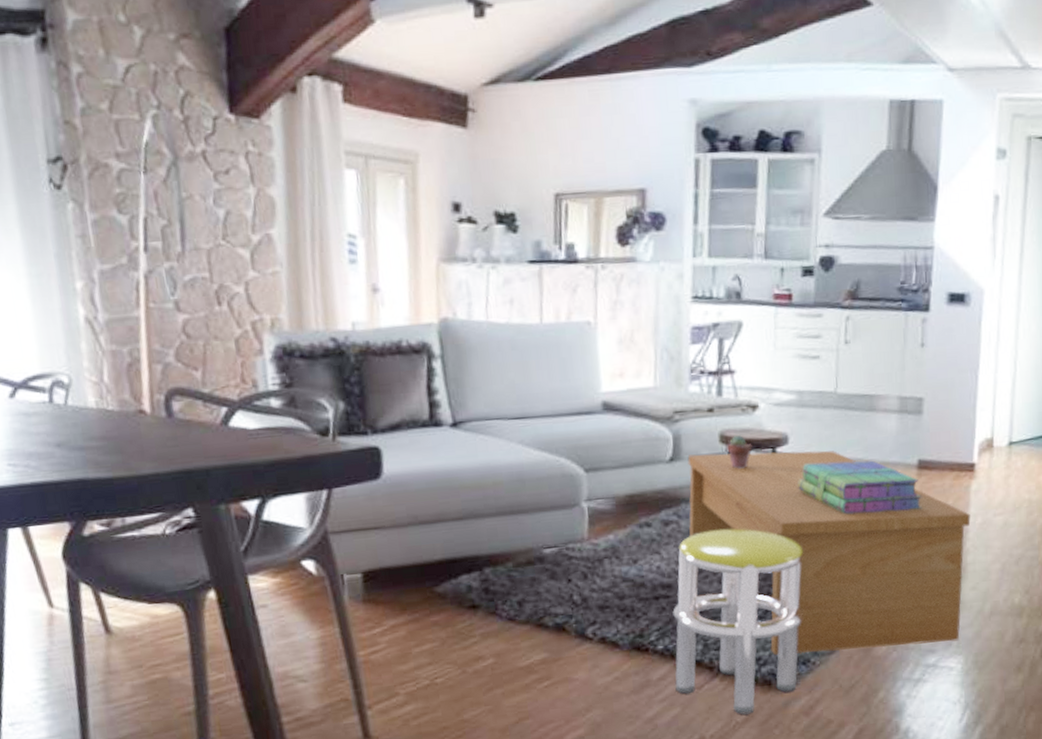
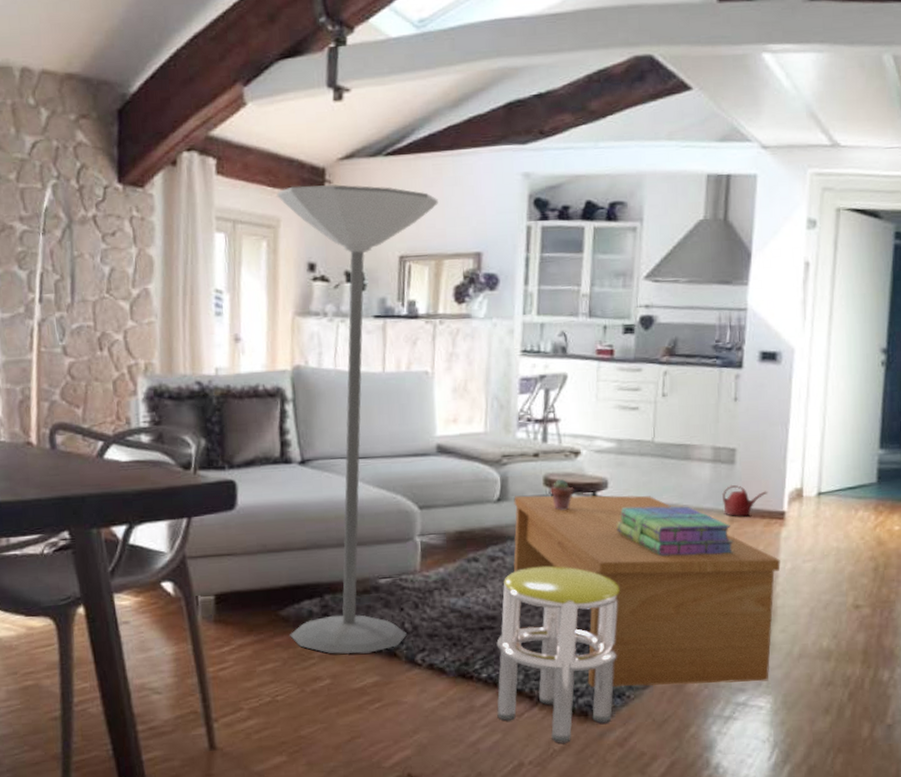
floor lamp: none [413,113,596,631] -> present [277,184,438,654]
watering can: none [910,436,958,471] -> present [723,484,769,517]

